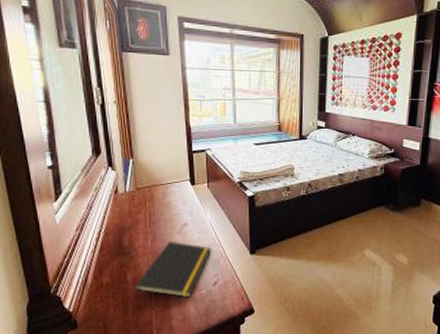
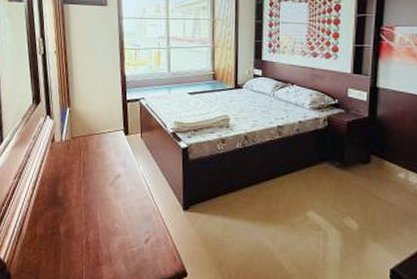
notepad: present [135,241,212,300] -> none [67,192,144,255]

